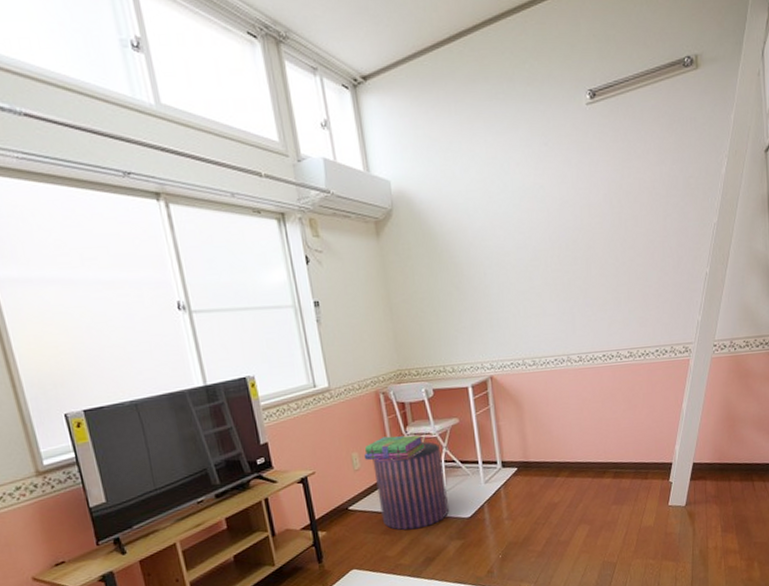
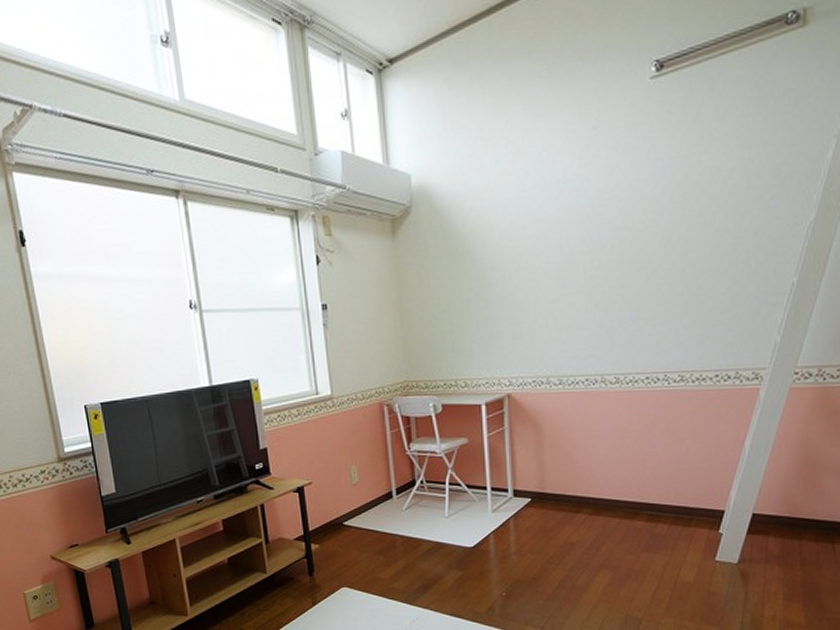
stack of books: present [363,435,426,461] -> none [362,451,429,478]
pouf: present [373,441,450,530] -> none [372,461,451,553]

